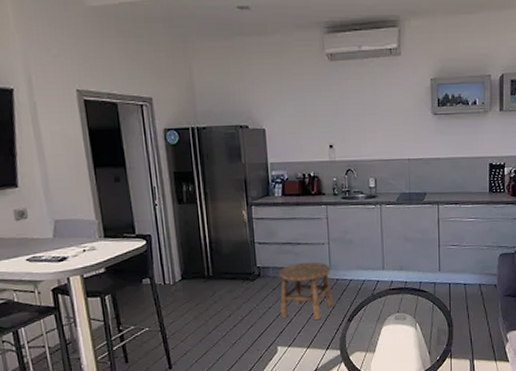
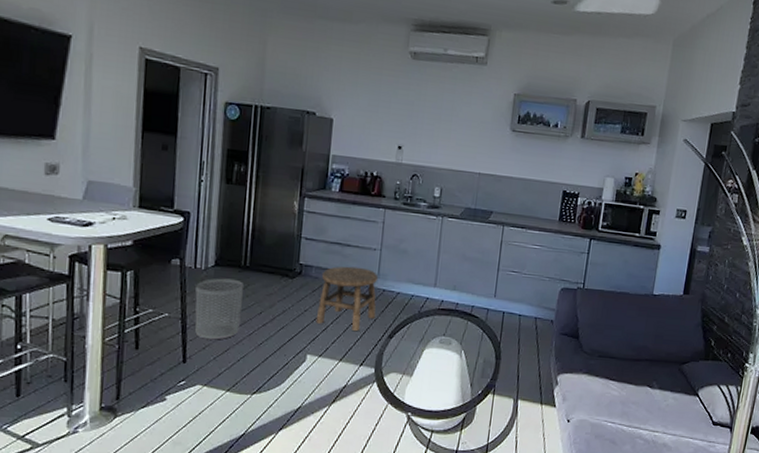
waste bin: none [168,289,214,346] -> present [195,278,243,340]

